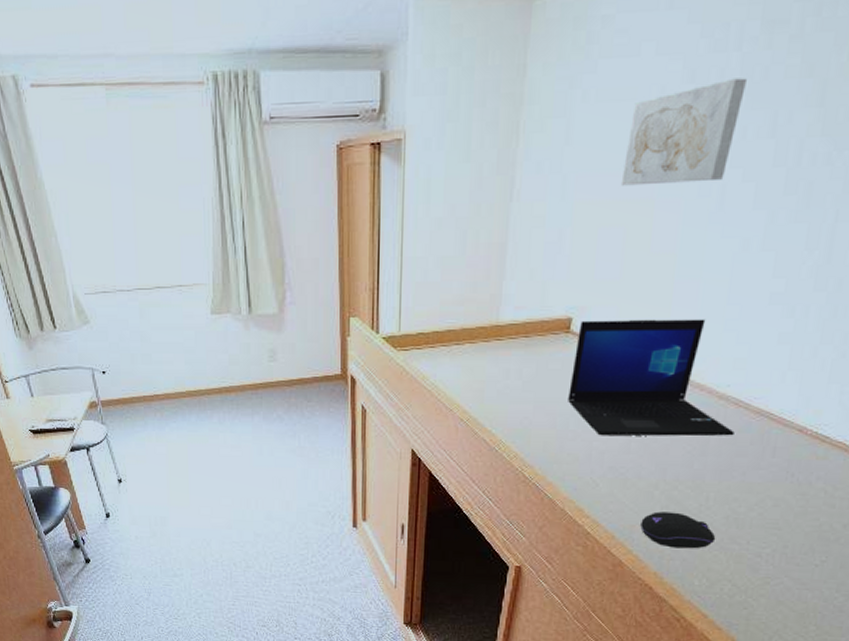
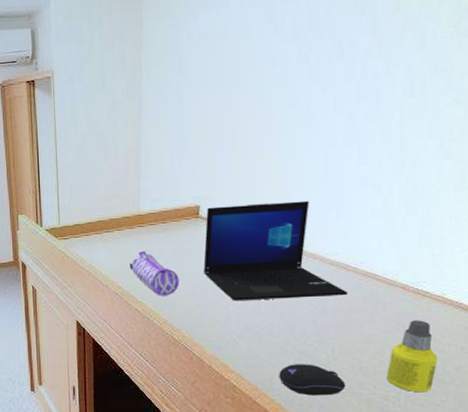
pencil case: none [480,370,538,426] -> present [129,251,179,296]
wall art: present [620,78,747,186] -> none [226,18,314,102]
bottle: none [763,469,826,551] -> present [386,320,438,393]

